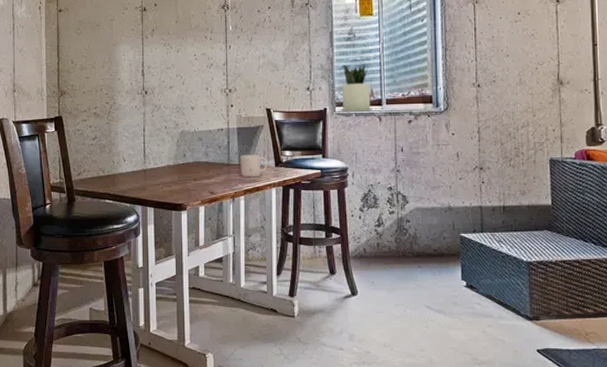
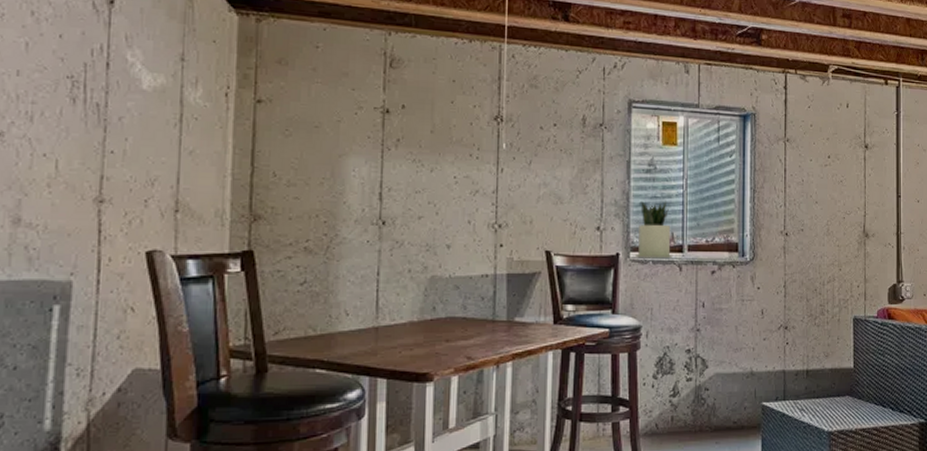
mug: present [240,155,268,178] -> none [509,309,545,338]

